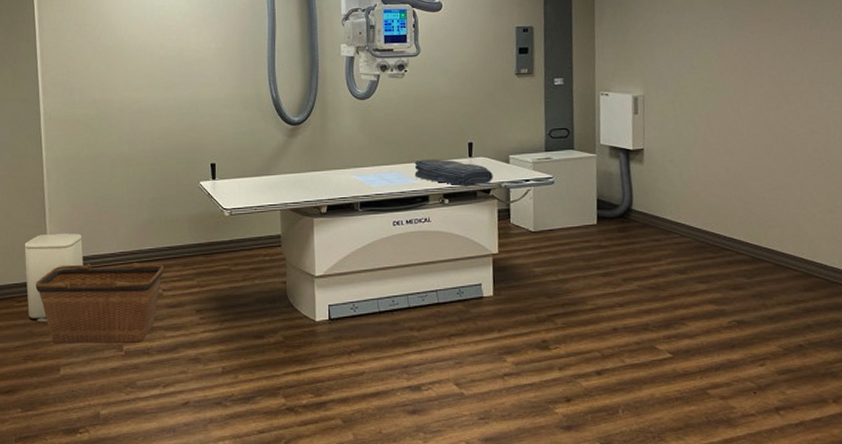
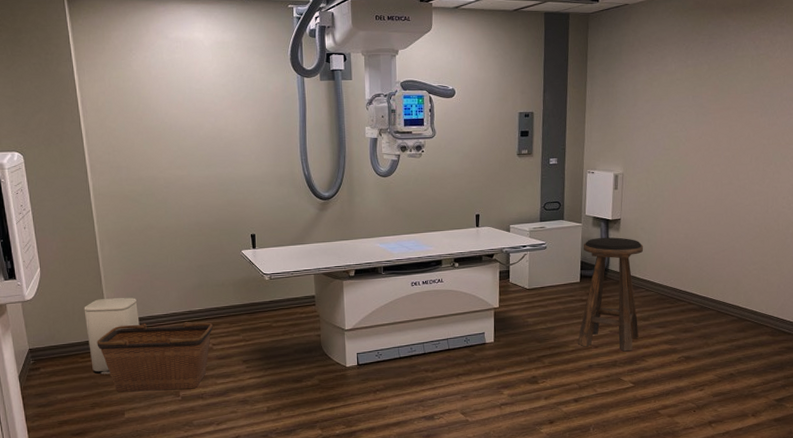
towel: present [414,159,493,188] -> none [430,229,496,253]
stool: none [597,171,675,312] -> present [578,237,644,352]

